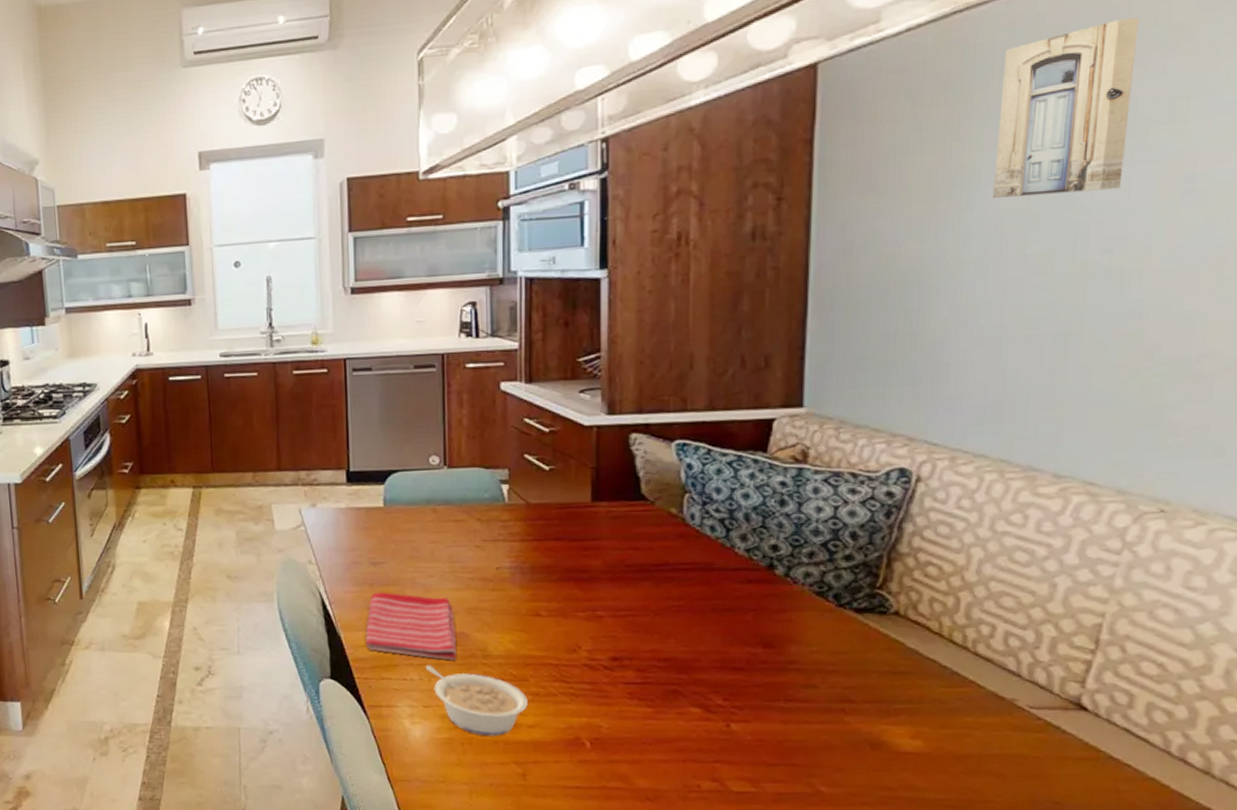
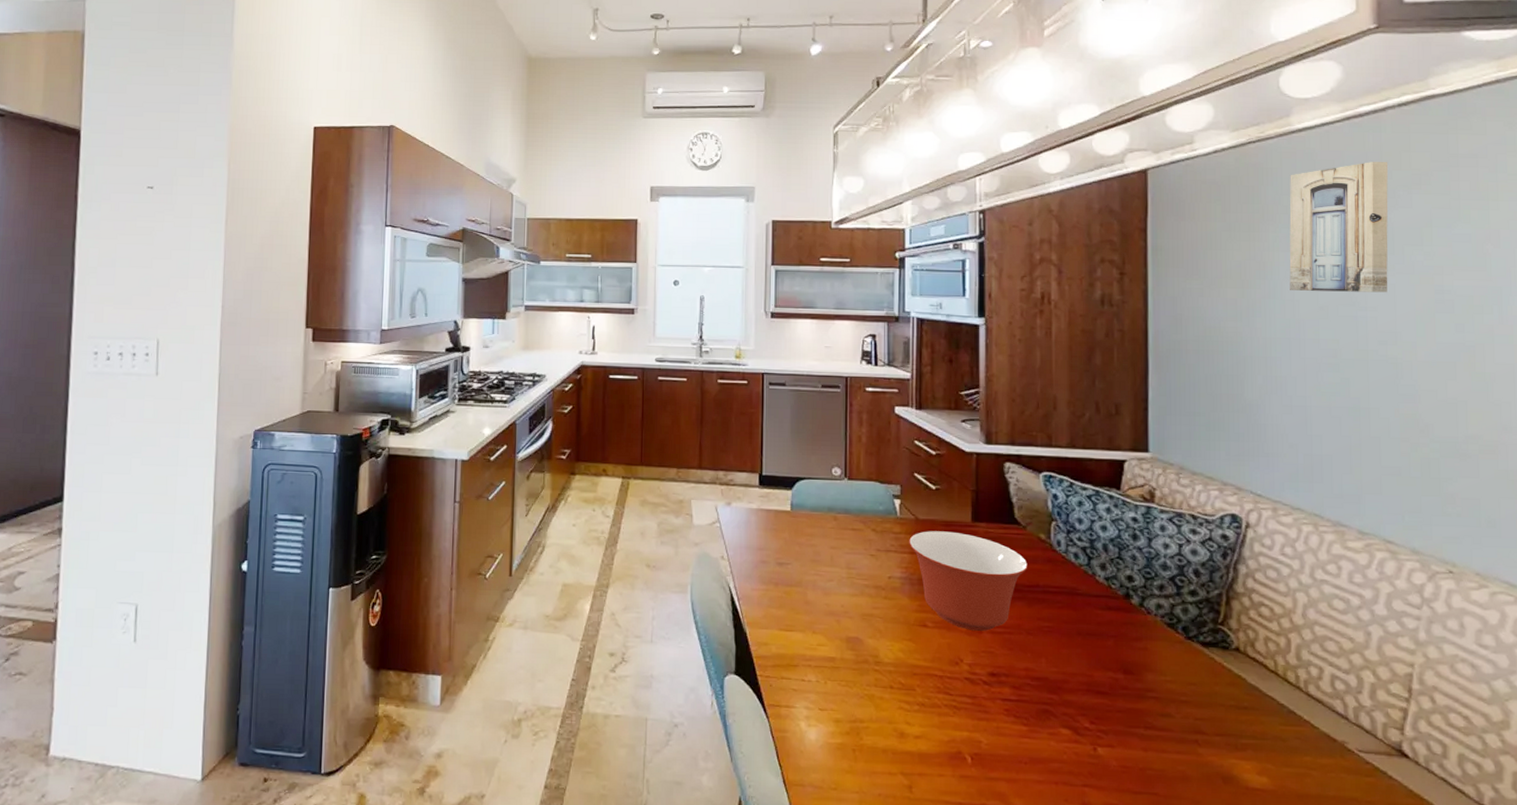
dish towel: present [365,592,457,660] -> none [768,592,851,665]
legume: present [425,665,528,736] -> none [822,667,914,745]
mixing bowl: none [519,514,657,617] -> present [909,531,1029,632]

